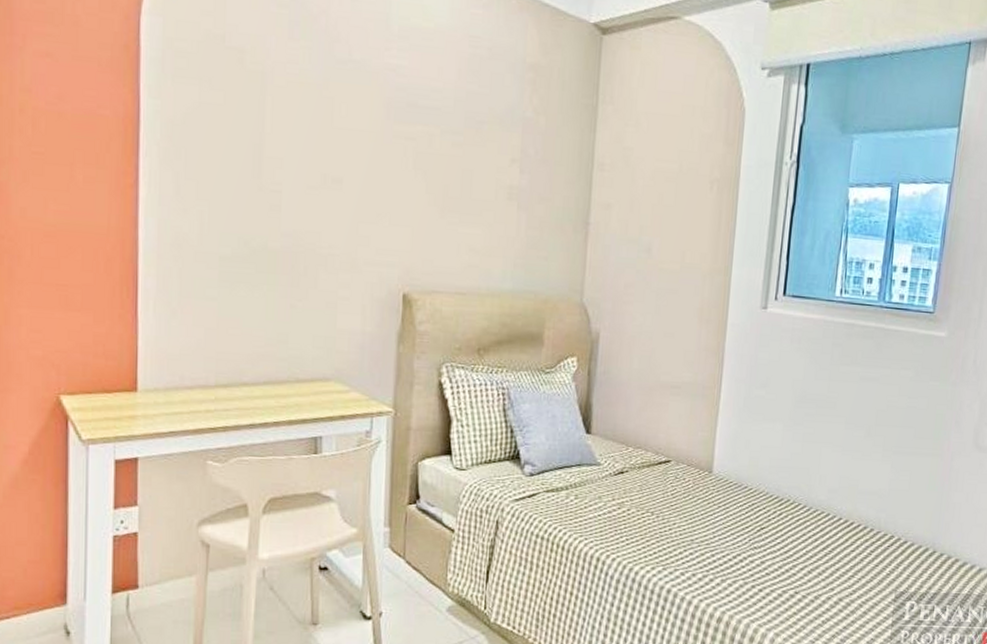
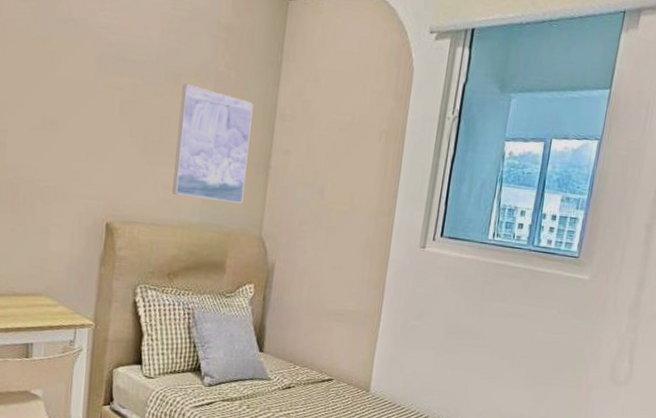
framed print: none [478,132,568,266] -> present [172,84,254,203]

